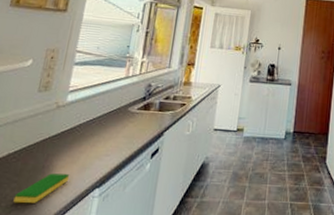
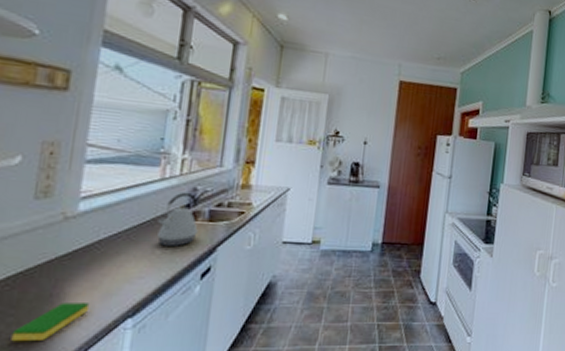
kettle: none [121,87,152,131] -> present [157,192,198,246]

